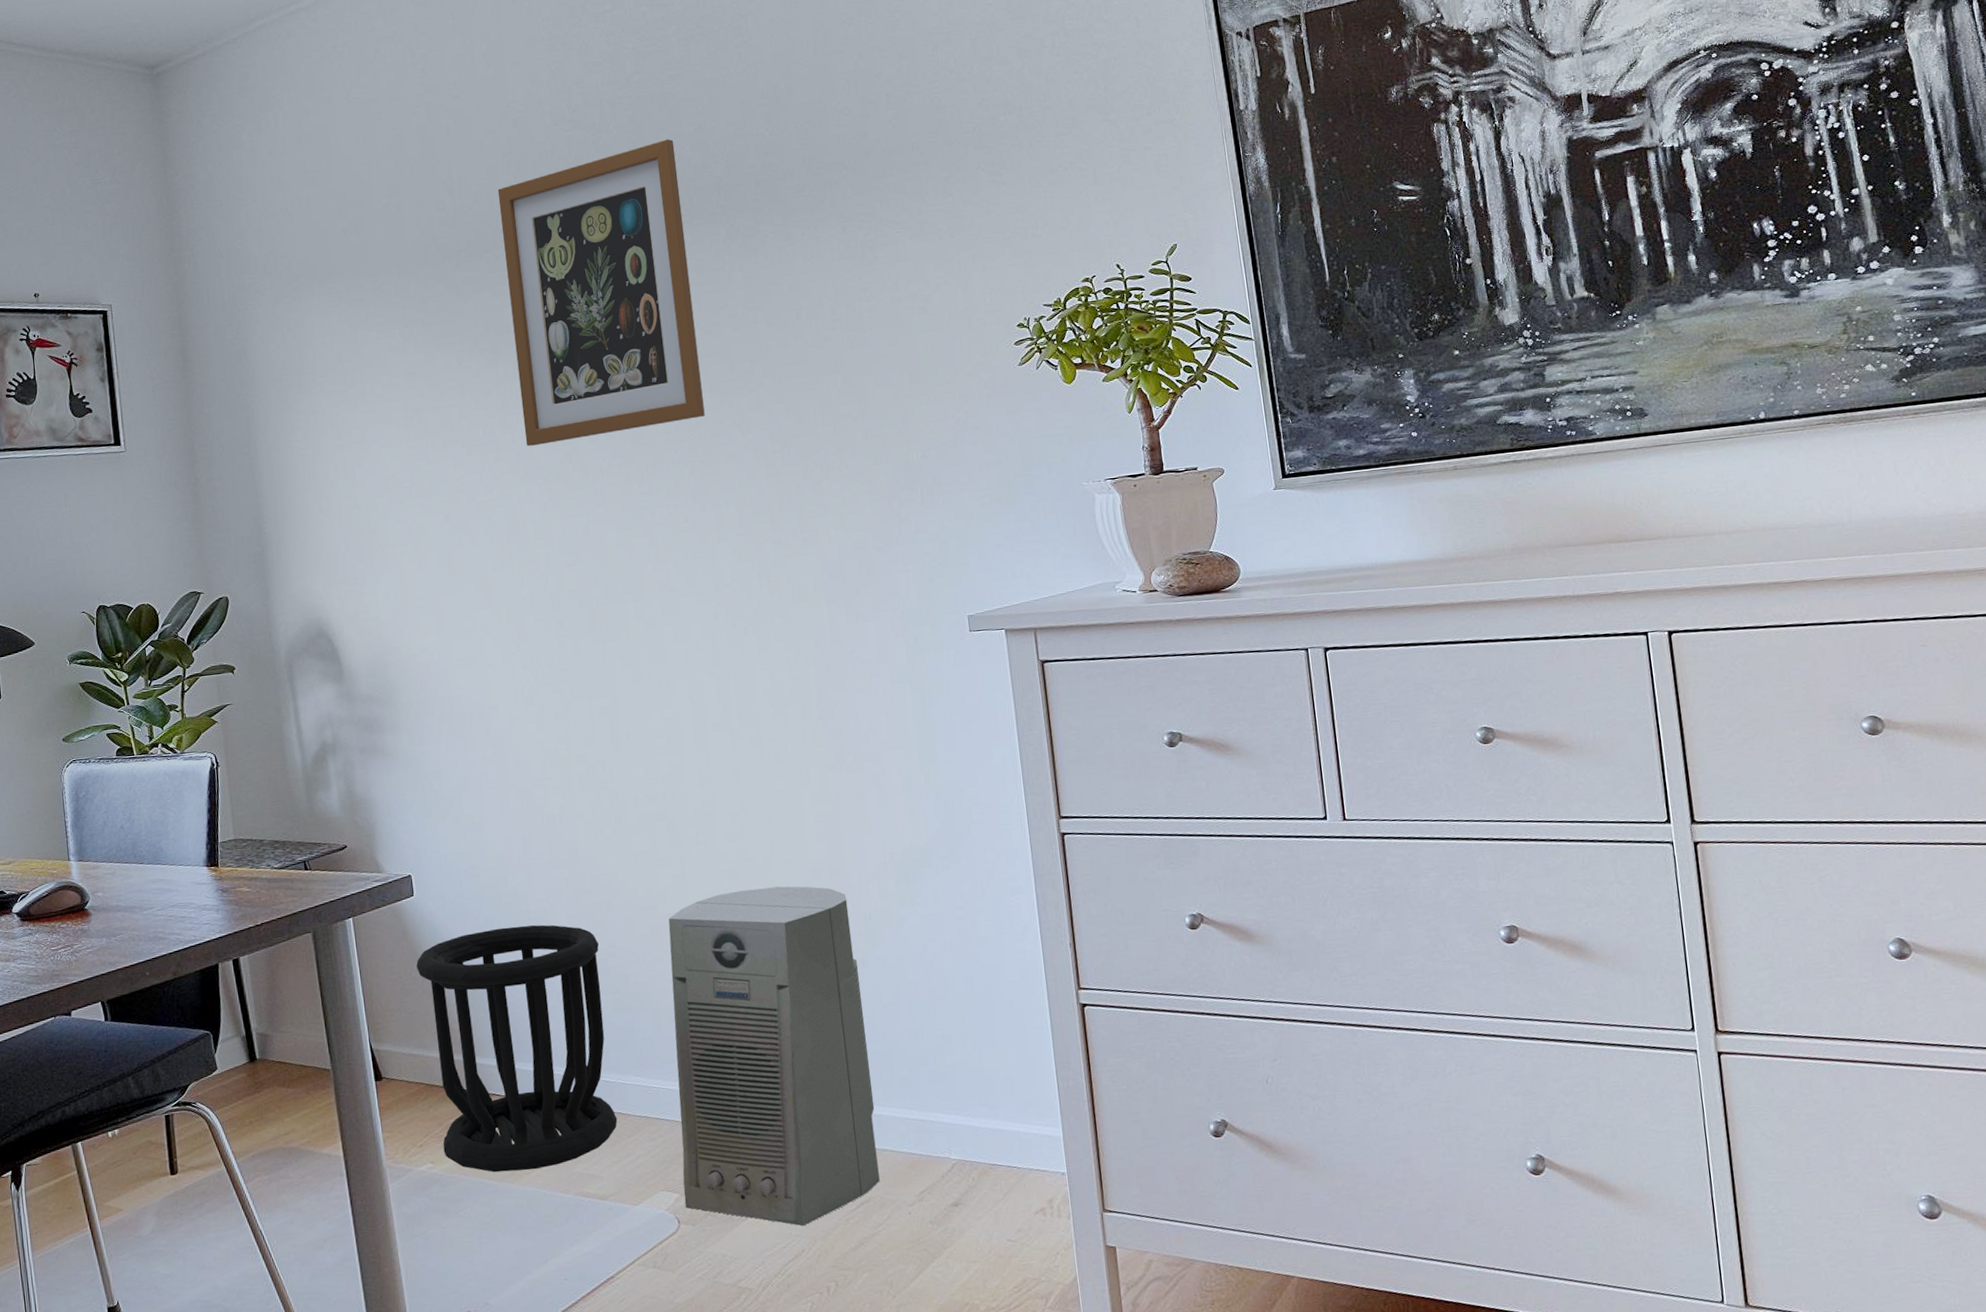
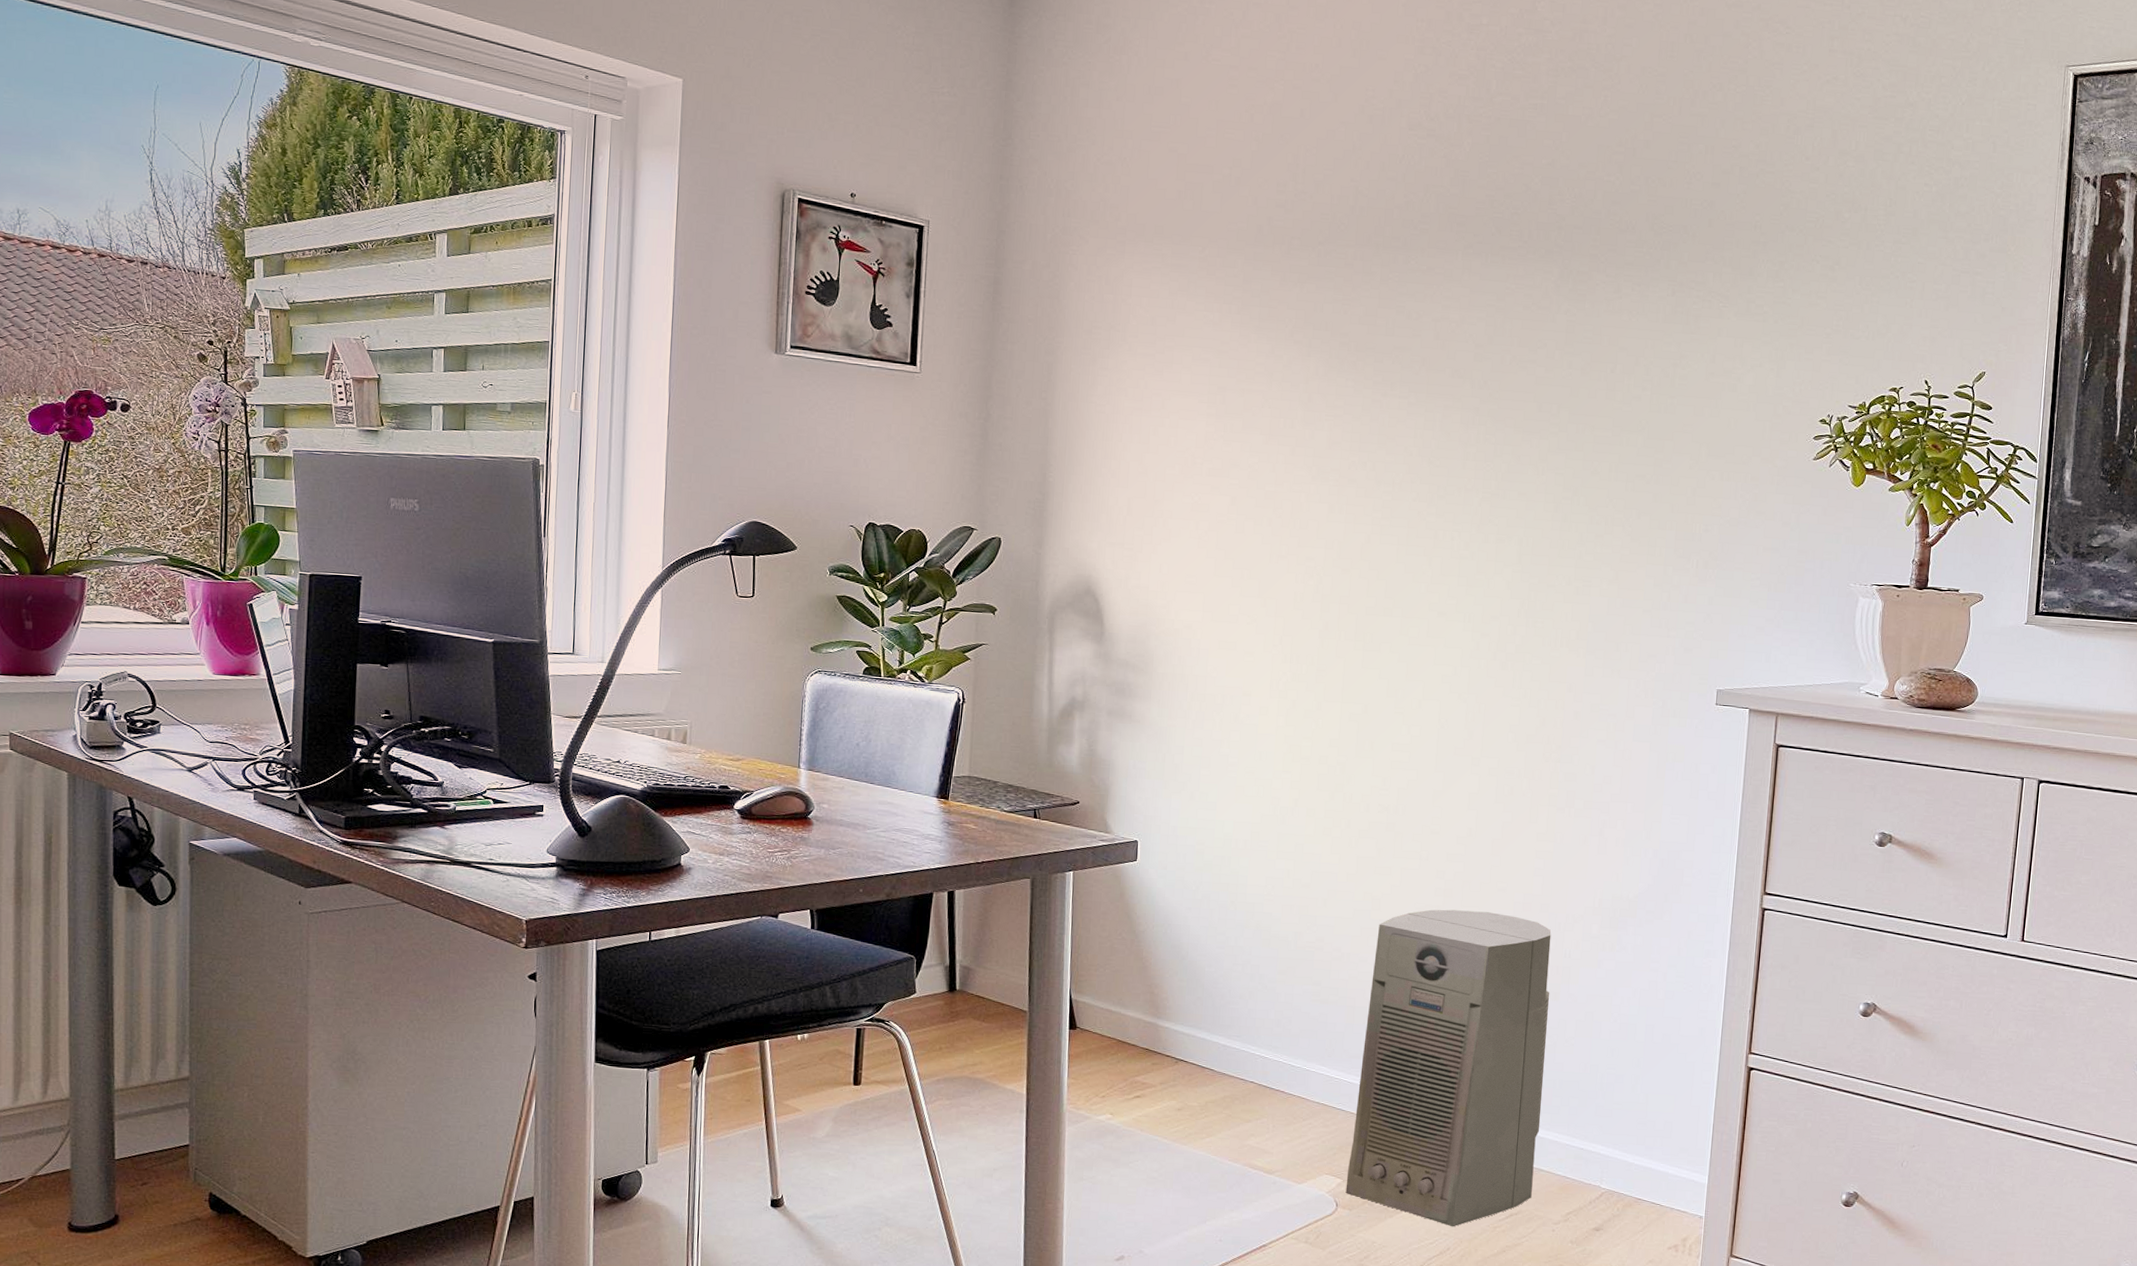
wastebasket: present [416,924,618,1173] -> none [1124,905,1308,1136]
wall art: present [497,139,705,446] -> none [1324,167,1525,451]

